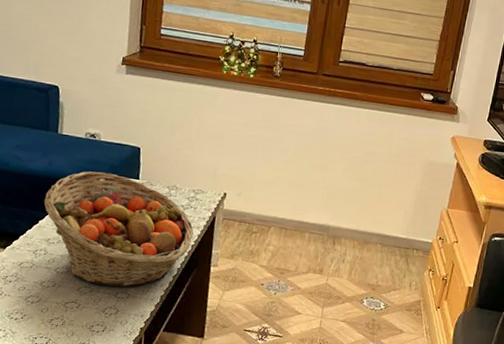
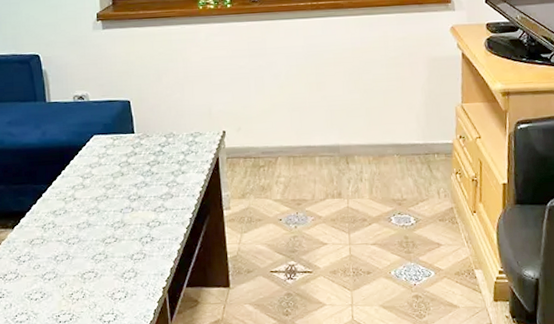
fruit basket: present [44,171,194,287] -> none [43,132,199,250]

